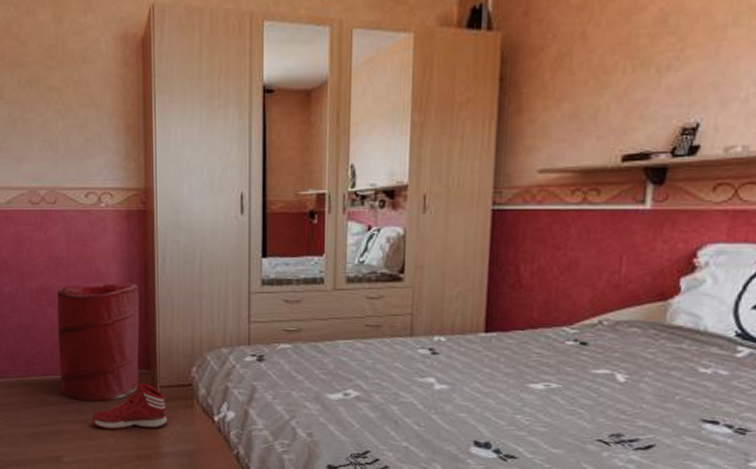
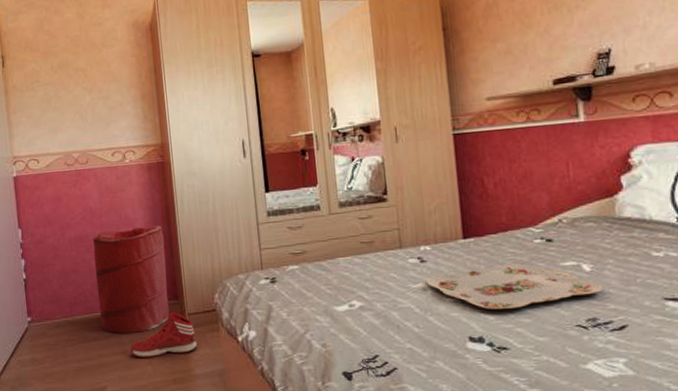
serving tray: none [436,365,635,416] -> present [427,263,603,310]

